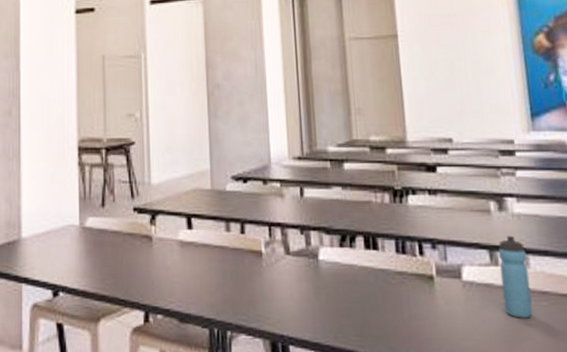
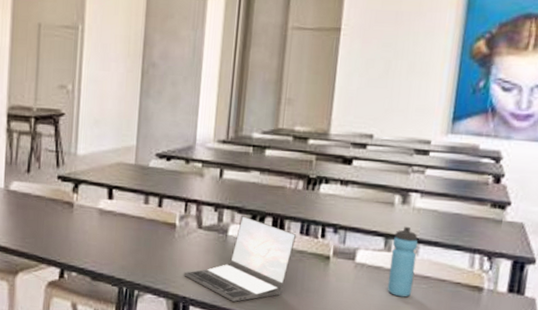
laptop: none [278,237,393,337] -> present [184,216,297,302]

